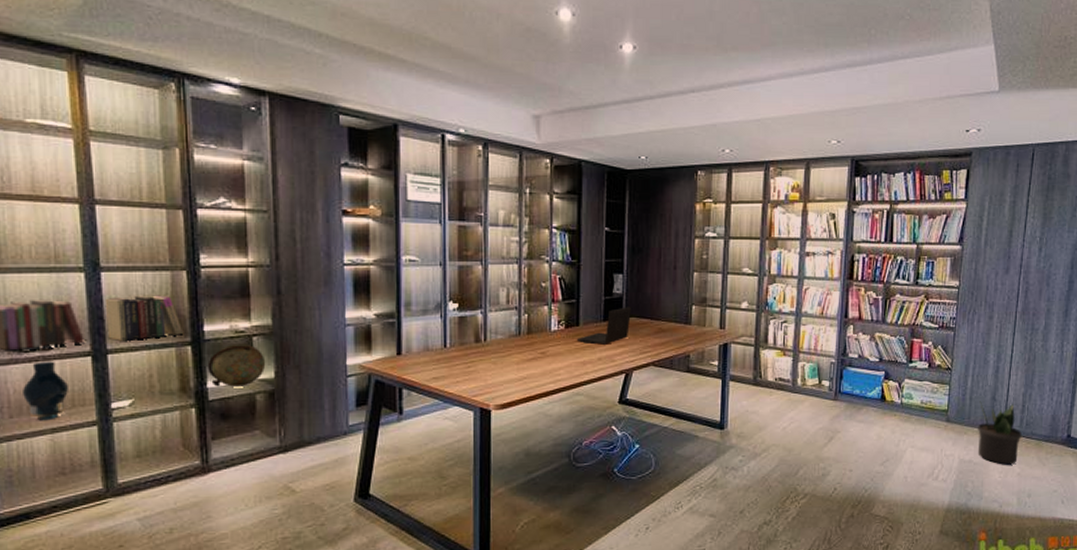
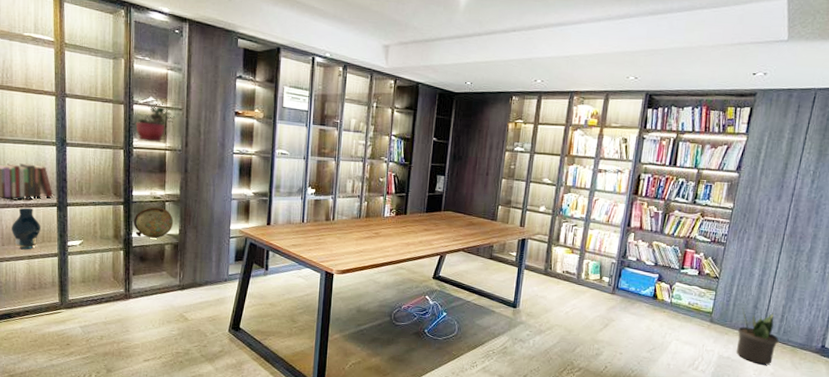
books: present [106,295,184,342] -> none [68,165,119,199]
succulent plant: none [202,201,259,257] -> present [136,100,176,143]
laptop: present [576,306,631,345] -> none [403,202,449,231]

